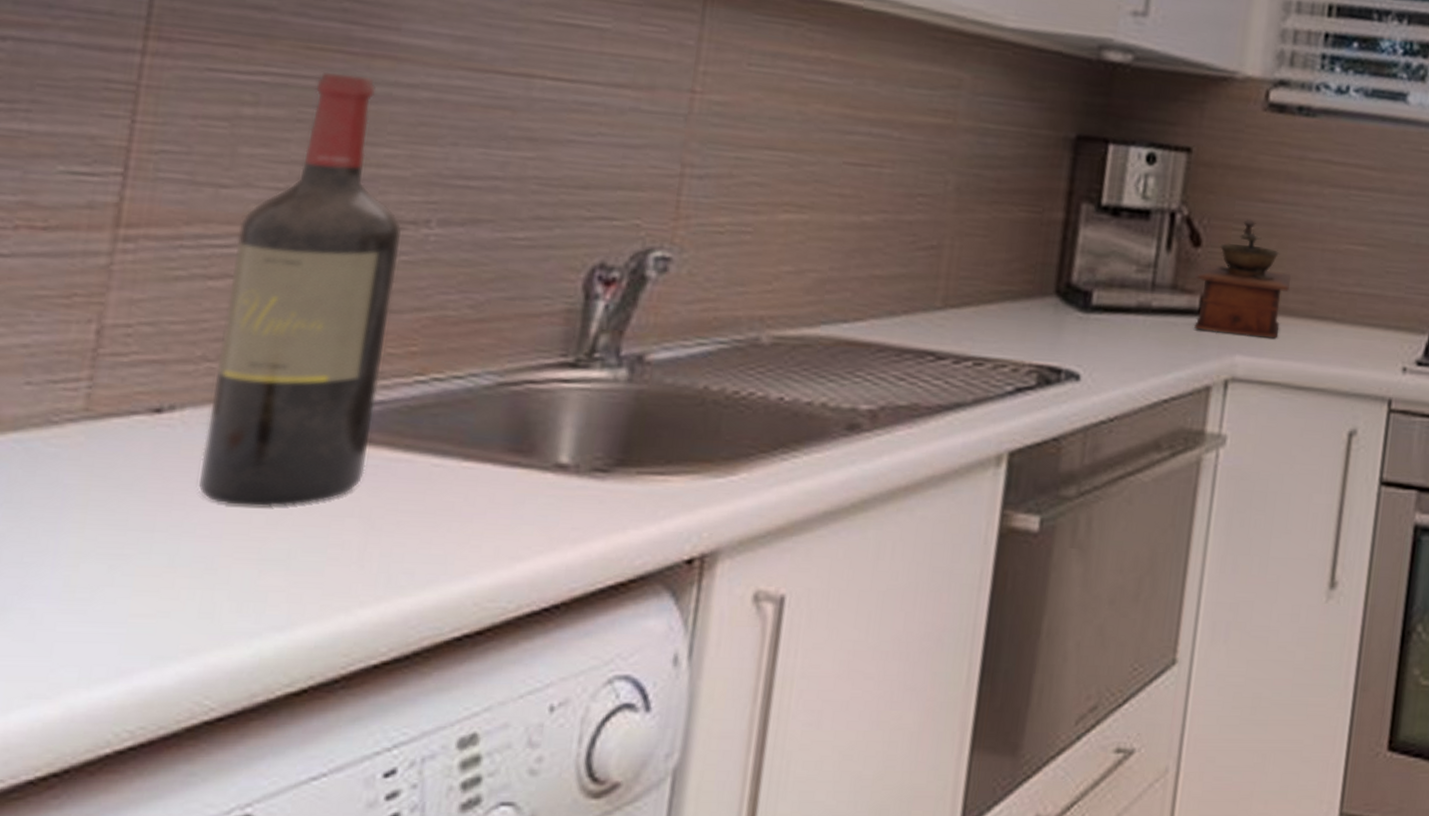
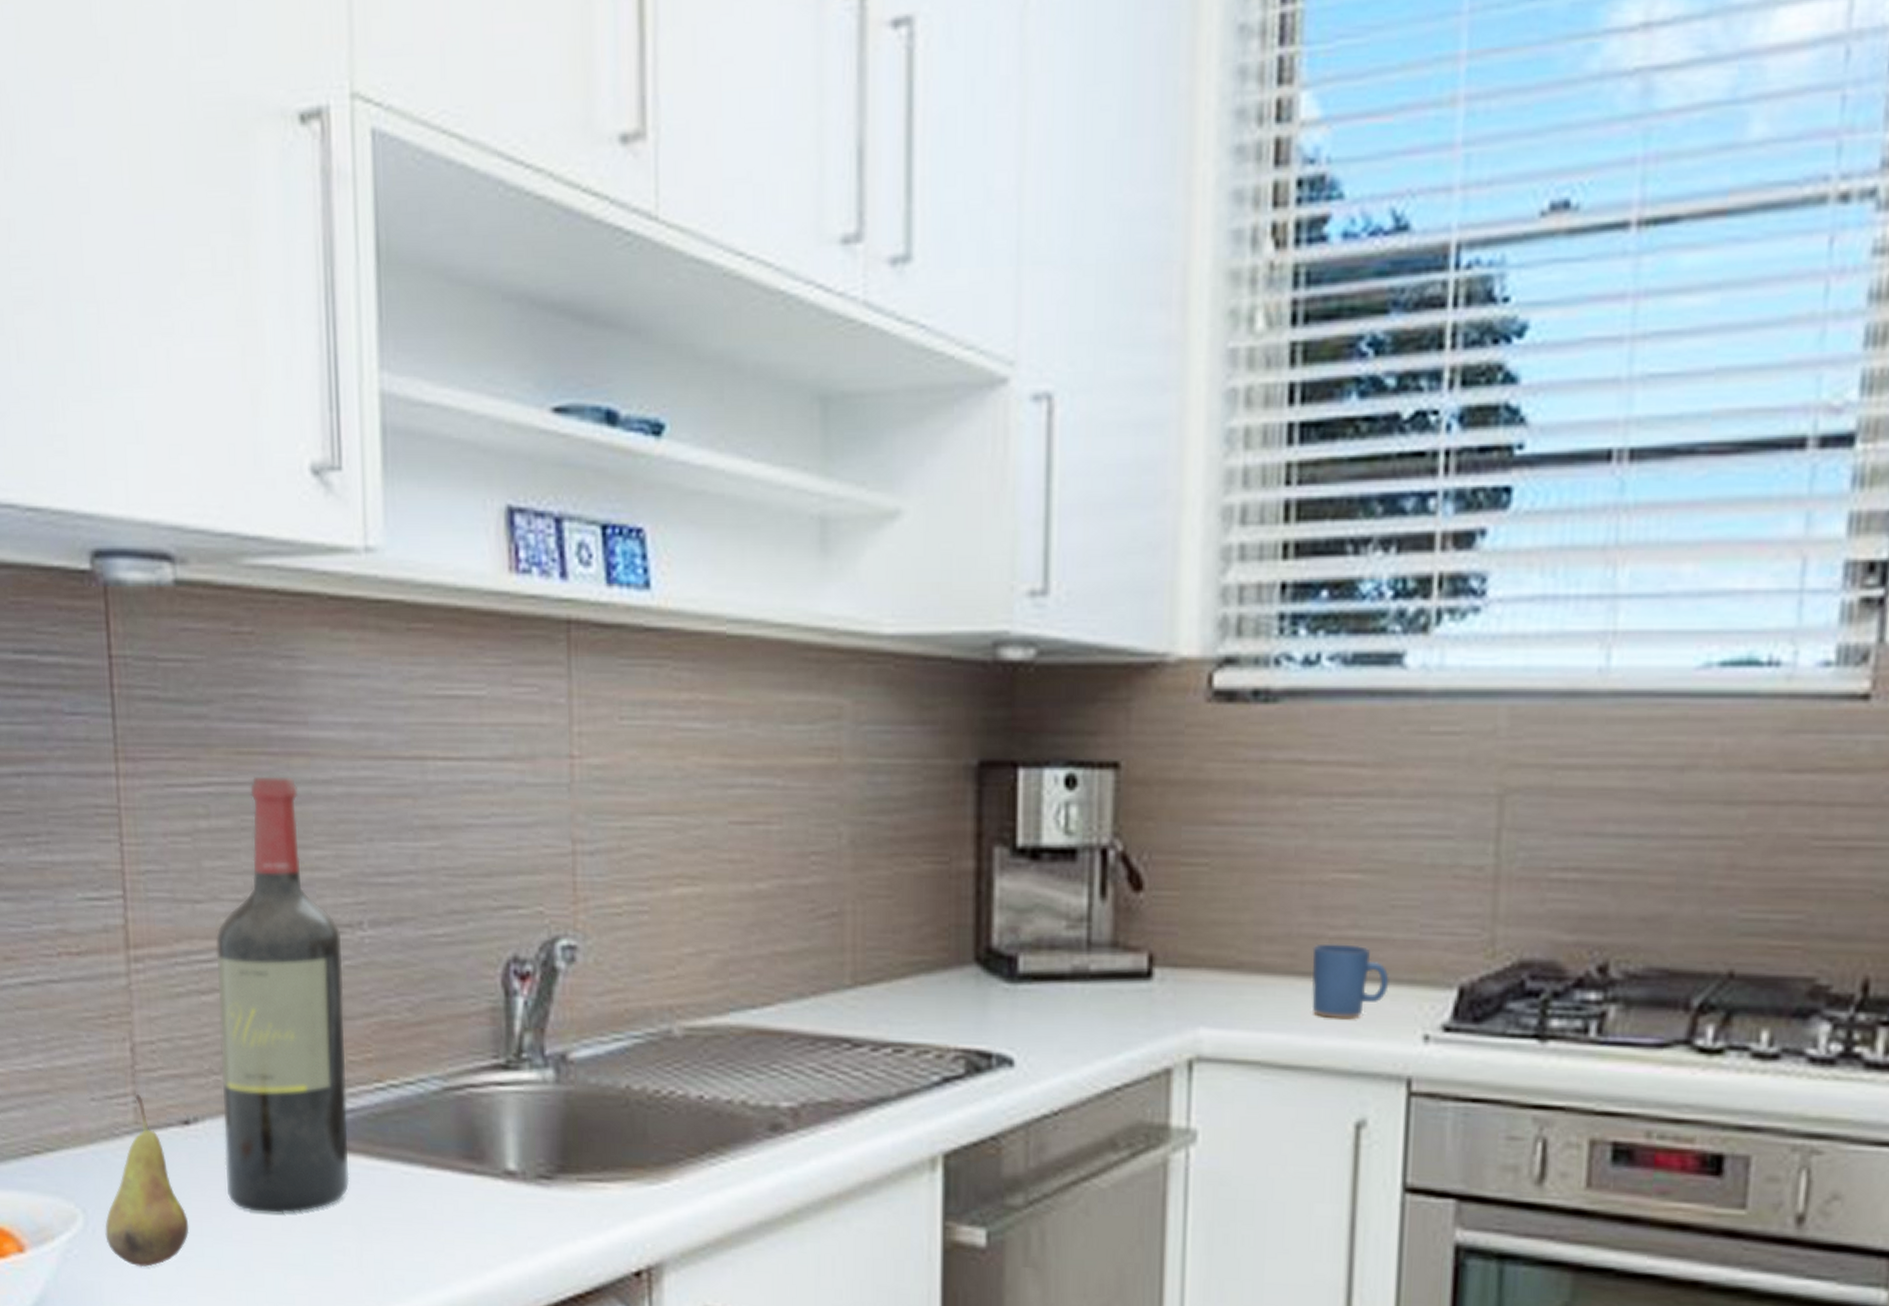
fruit: none [11,378,138,567] -> present [105,1093,190,1268]
coffee grinder: present [1194,219,1291,338] -> none [1141,849,1262,1004]
mug: none [1323,296,1381,353] -> present [1311,943,1389,1018]

